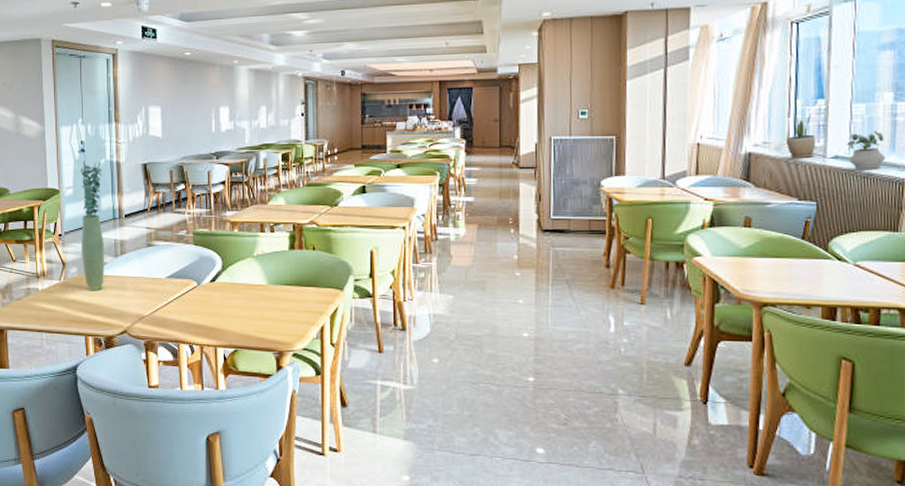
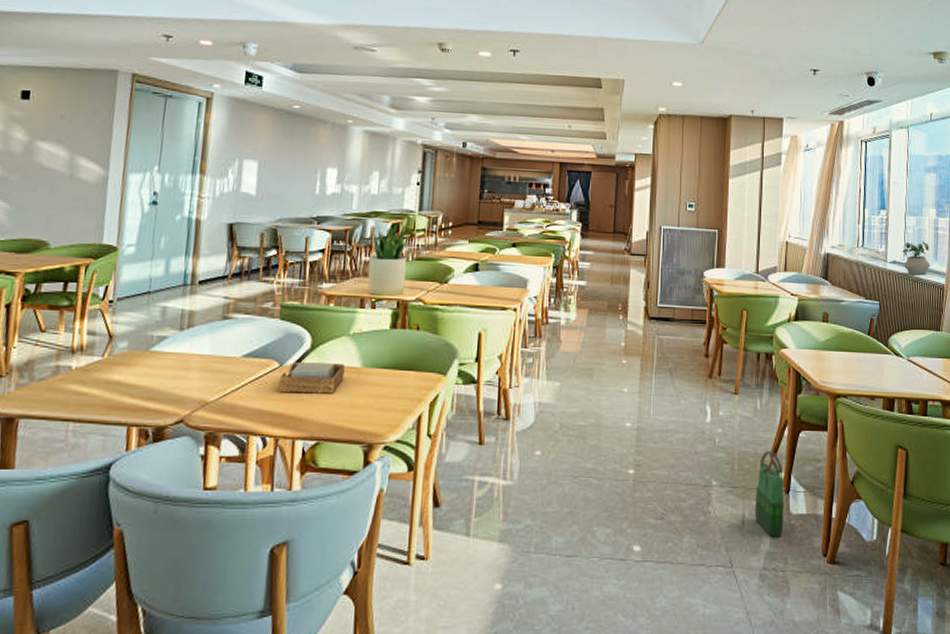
vase: present [80,160,105,291] -> none [135,214,176,371]
napkin holder: none [198,280,253,308] -> present [278,361,345,394]
planter: none [264,151,299,220] -> present [368,222,409,296]
tote bag: none [667,361,702,447] -> present [754,451,785,538]
potted plant: present [785,113,816,159] -> none [856,222,879,262]

